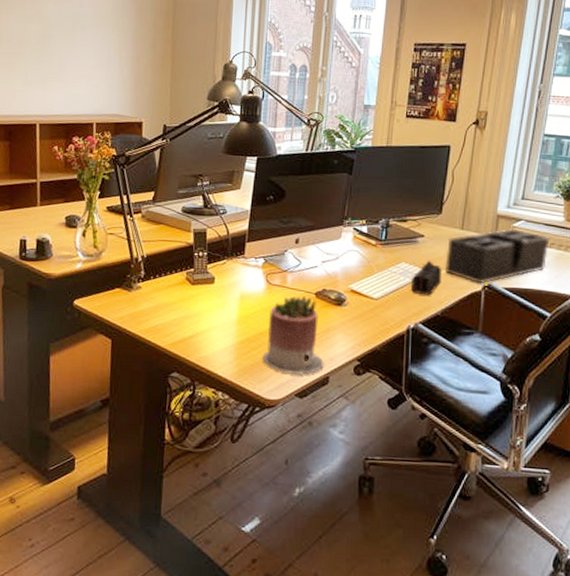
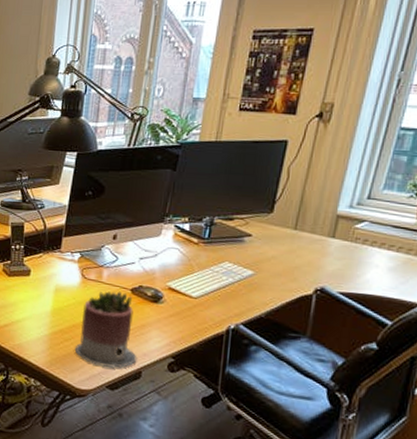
pencil case: present [411,260,441,296] -> none [234,260,269,297]
desk organizer: present [445,228,550,284] -> none [273,229,398,288]

